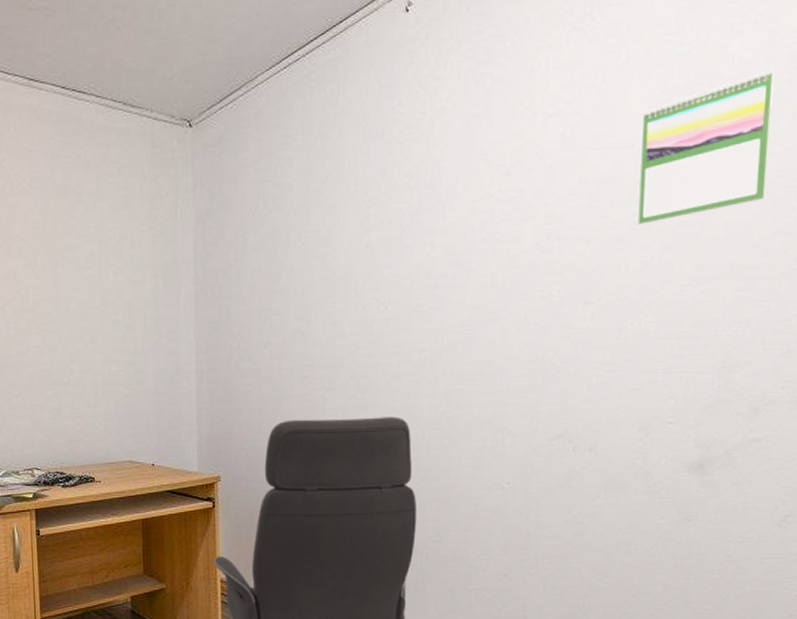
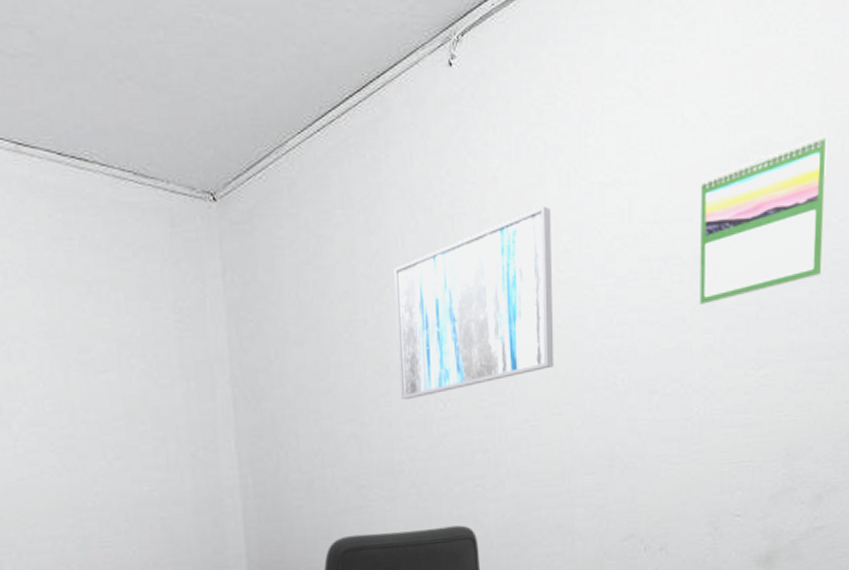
wall art: none [345,133,495,302] -> present [394,206,554,400]

